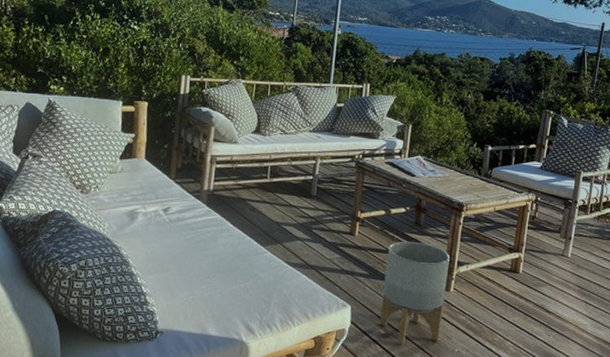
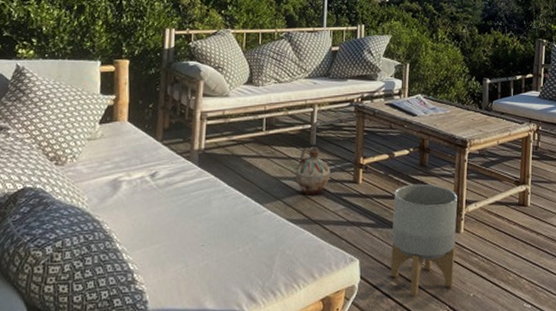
ceramic jug: none [295,197,329,242] -> present [295,146,330,195]

